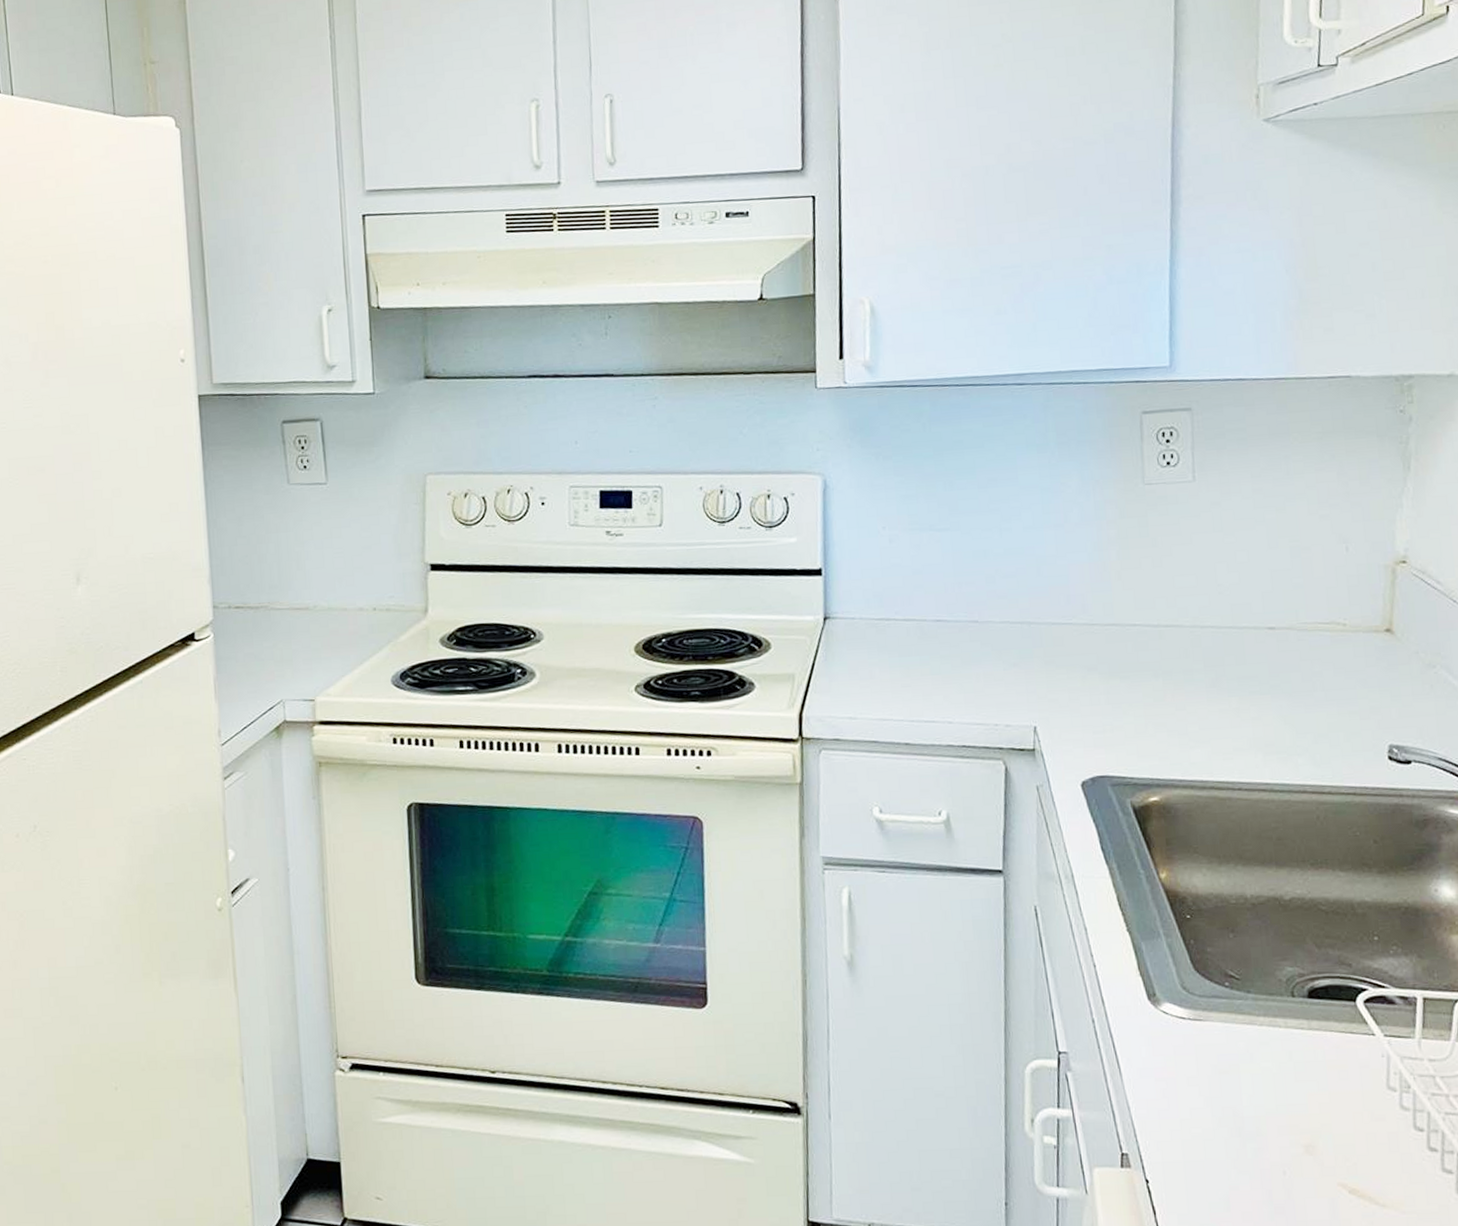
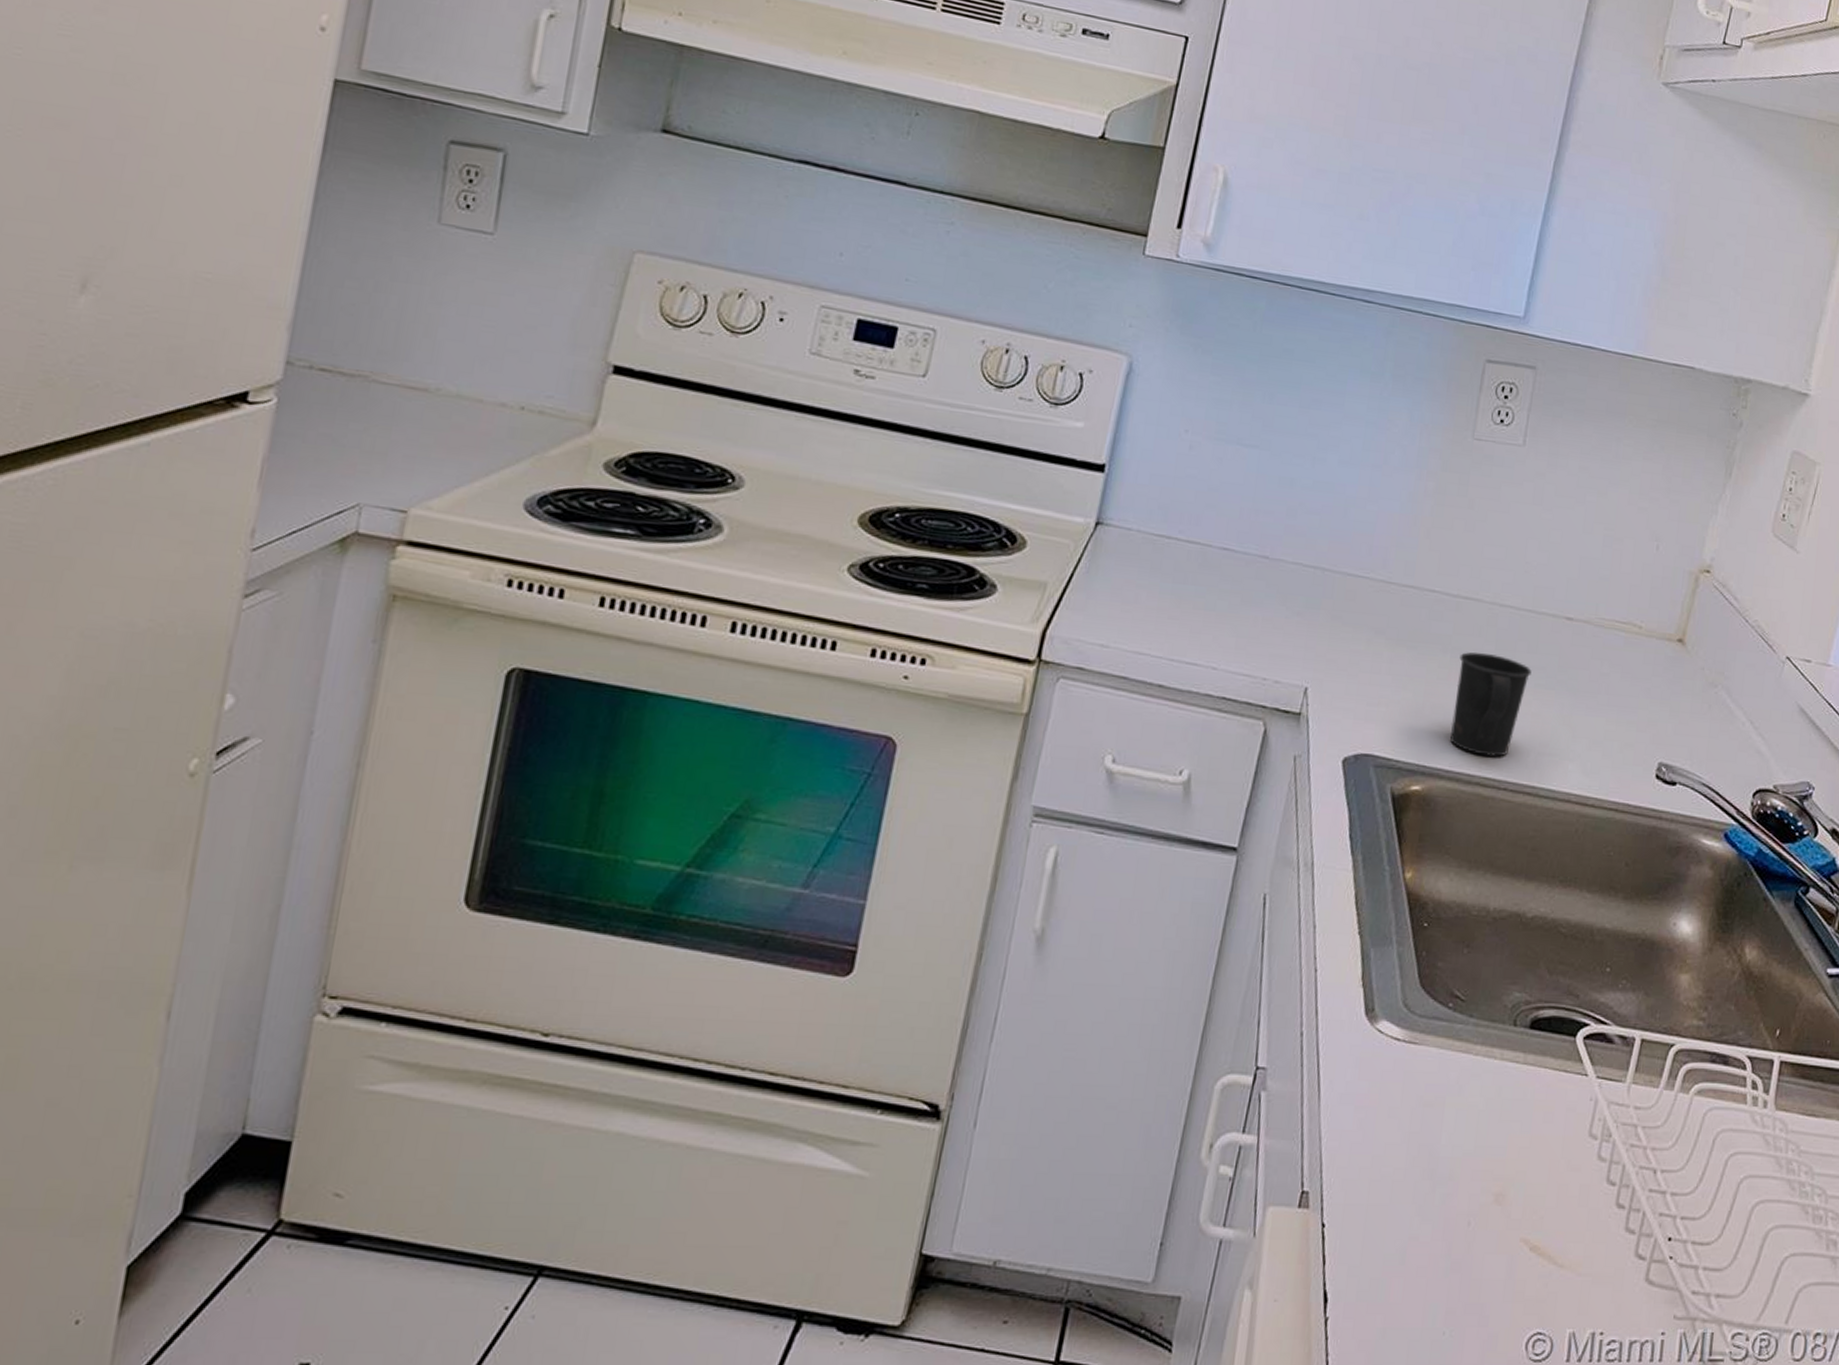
mug: none [1171,671,1244,762] -> present [1450,652,1532,757]

